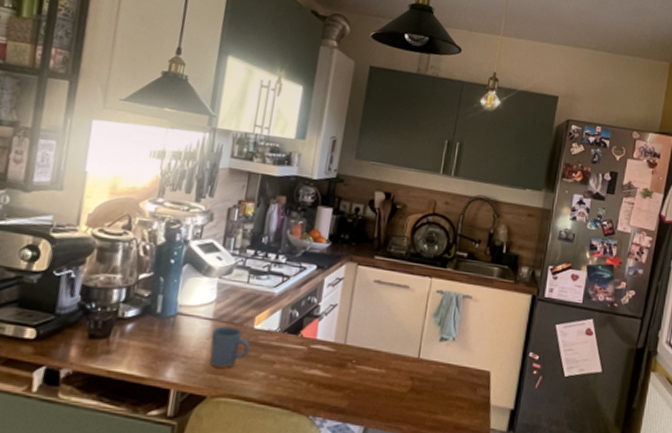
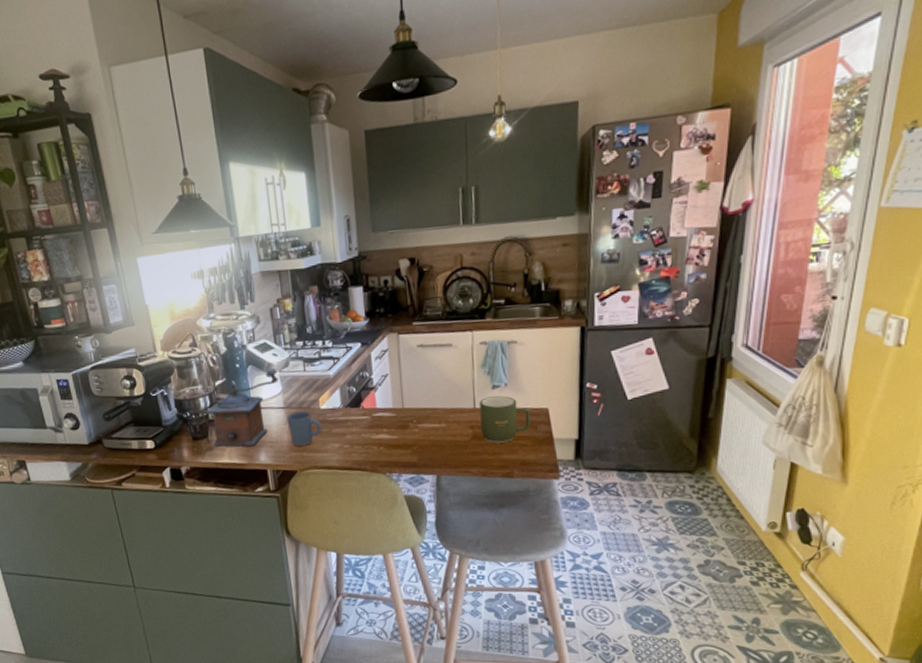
coffee grinder: none [113,272,217,357] -> present [205,369,278,447]
mug: none [420,348,473,402] -> present [479,395,531,443]

